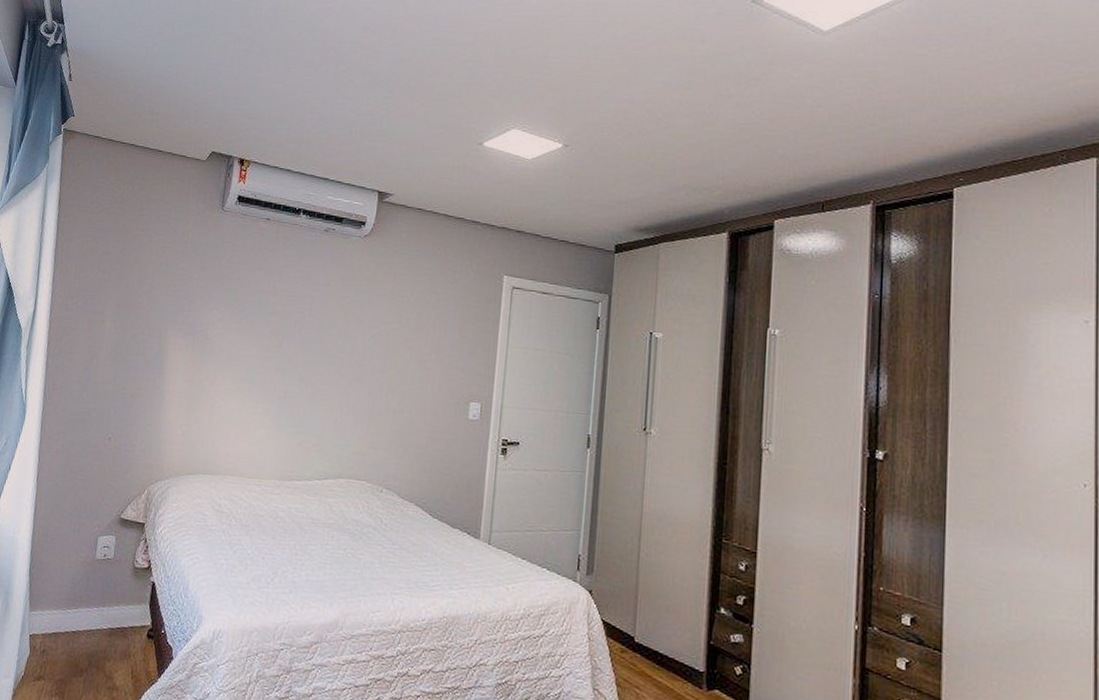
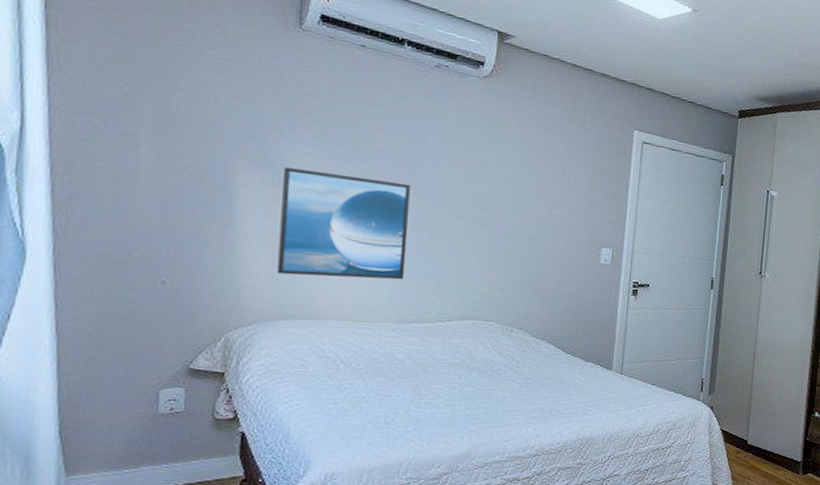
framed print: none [190,332,299,437] -> present [277,166,410,280]

